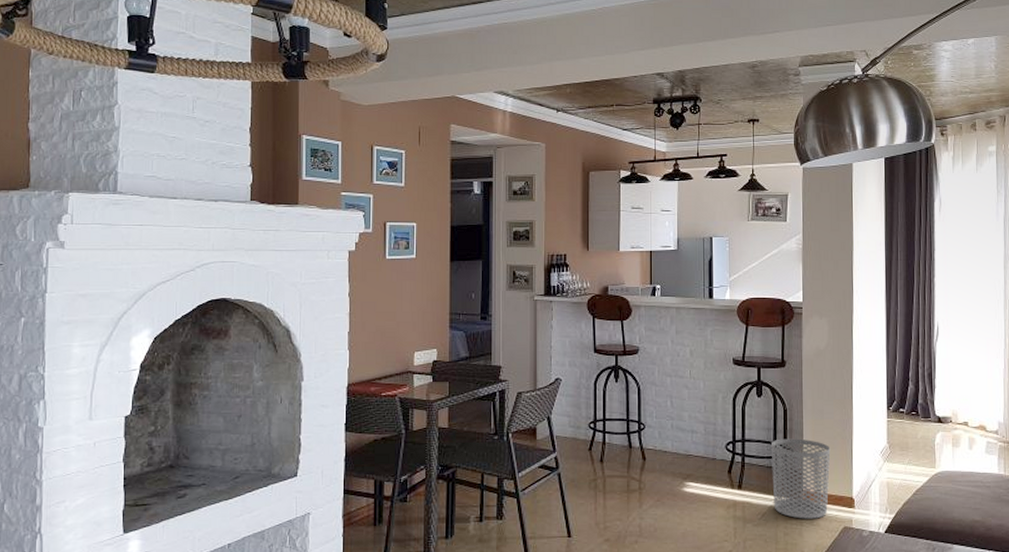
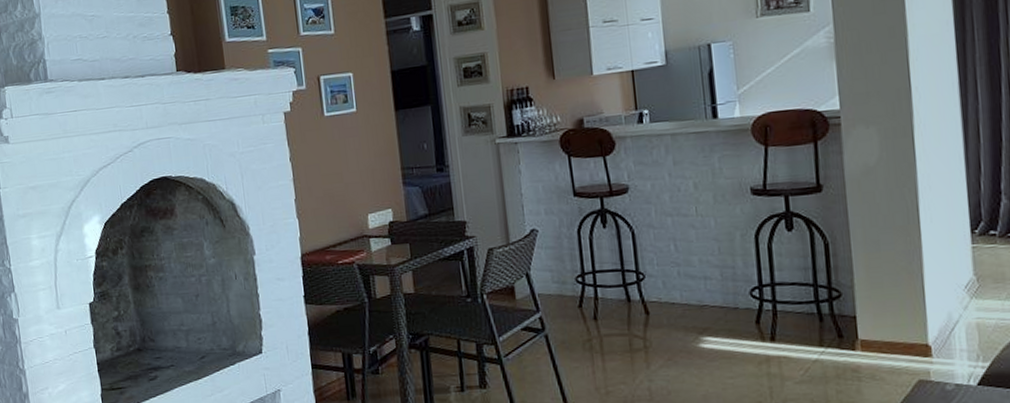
waste bin: present [772,438,831,519] -> none [811,277,895,373]

